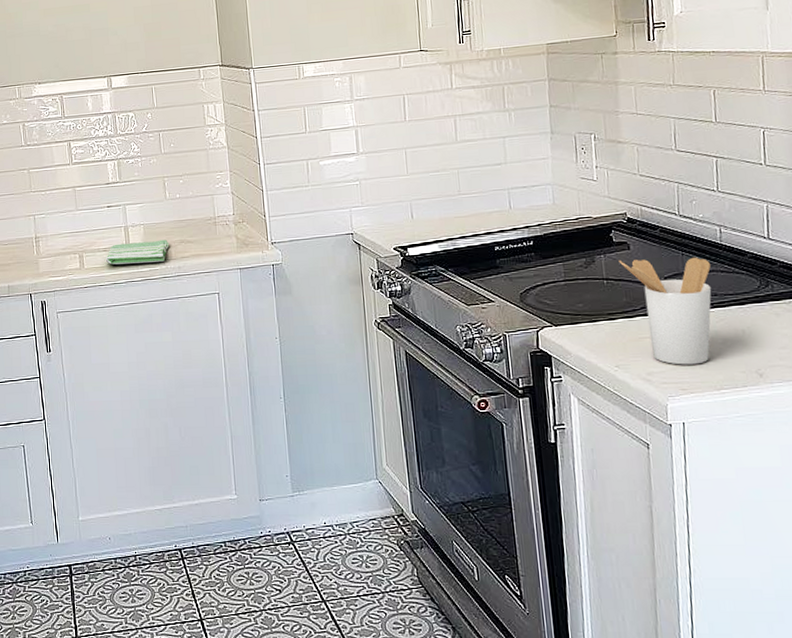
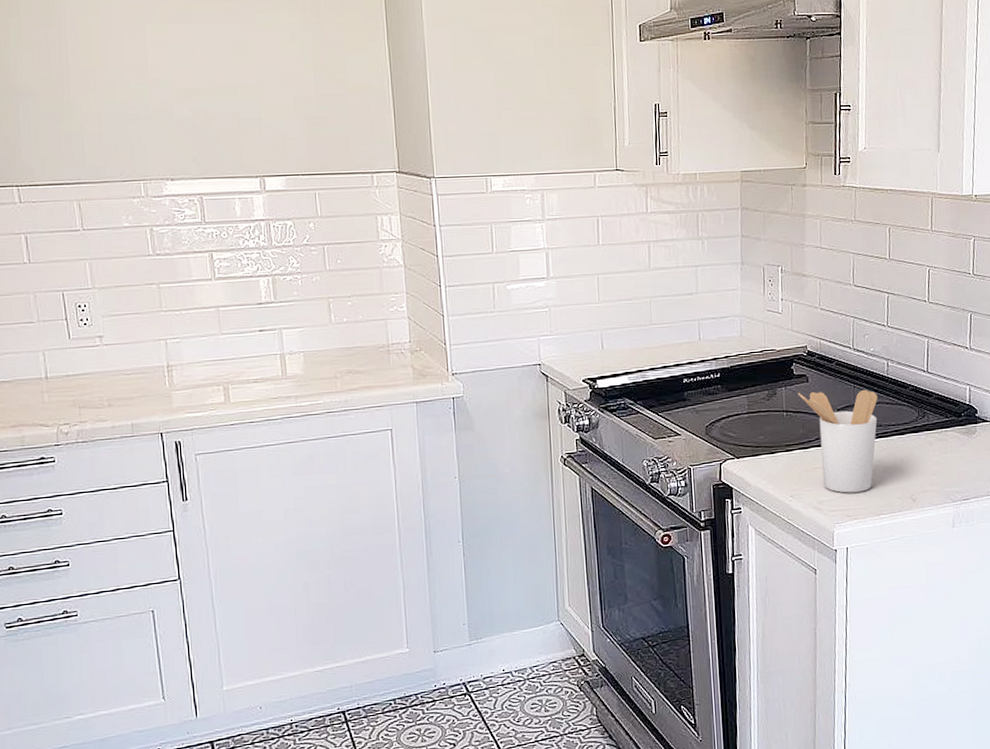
dish towel: present [106,239,169,265] -> none [257,369,335,398]

